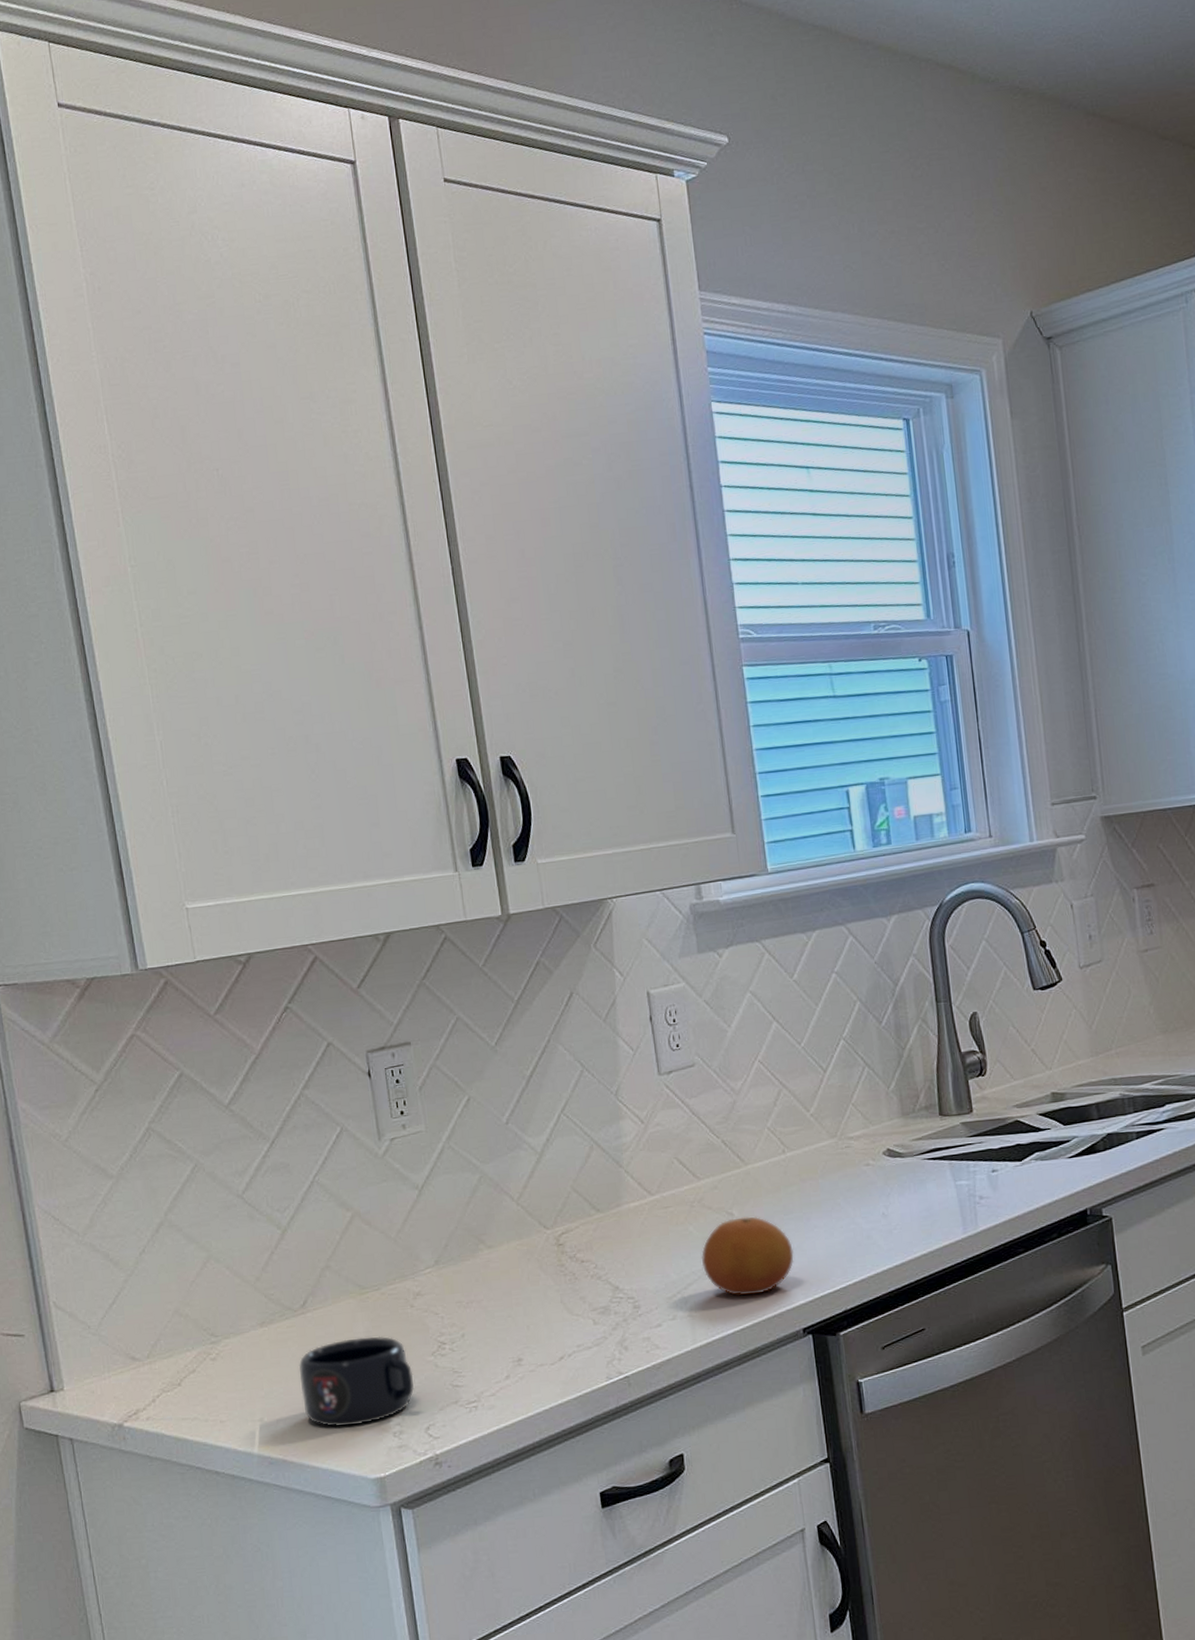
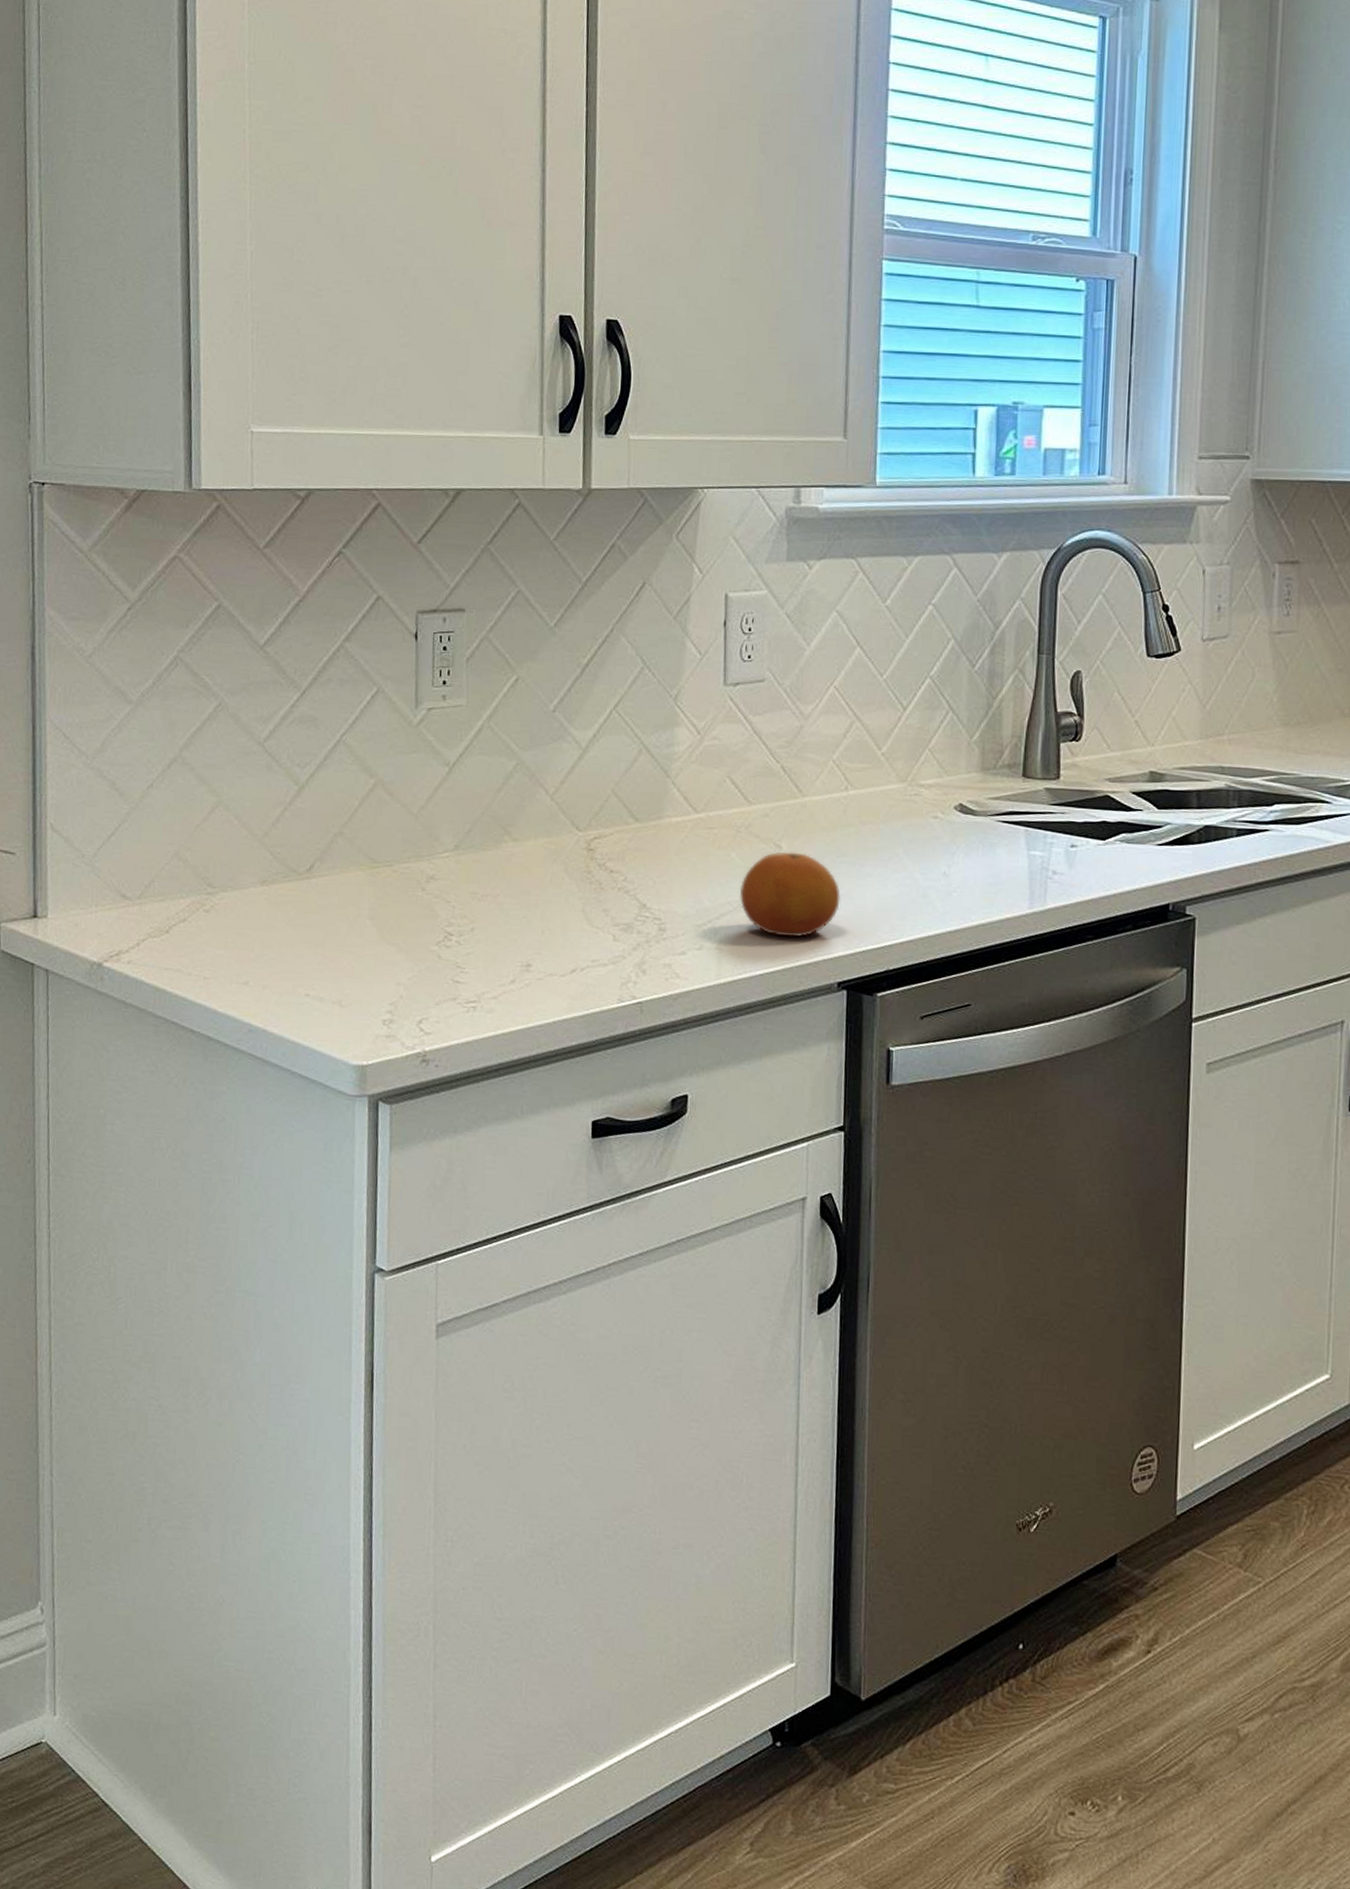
mug: present [298,1336,415,1427] -> none [293,913,414,1006]

